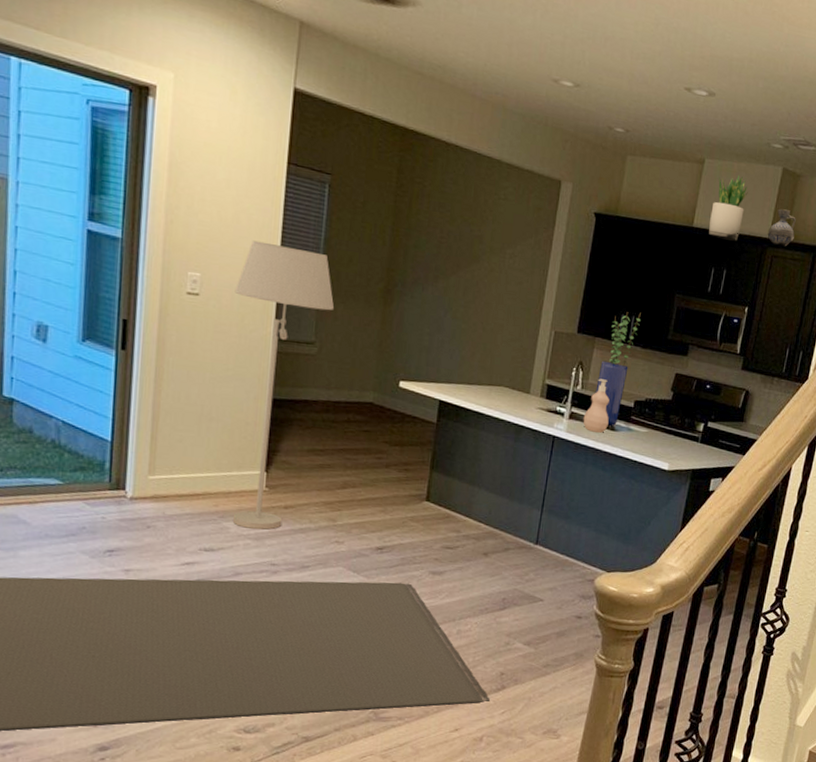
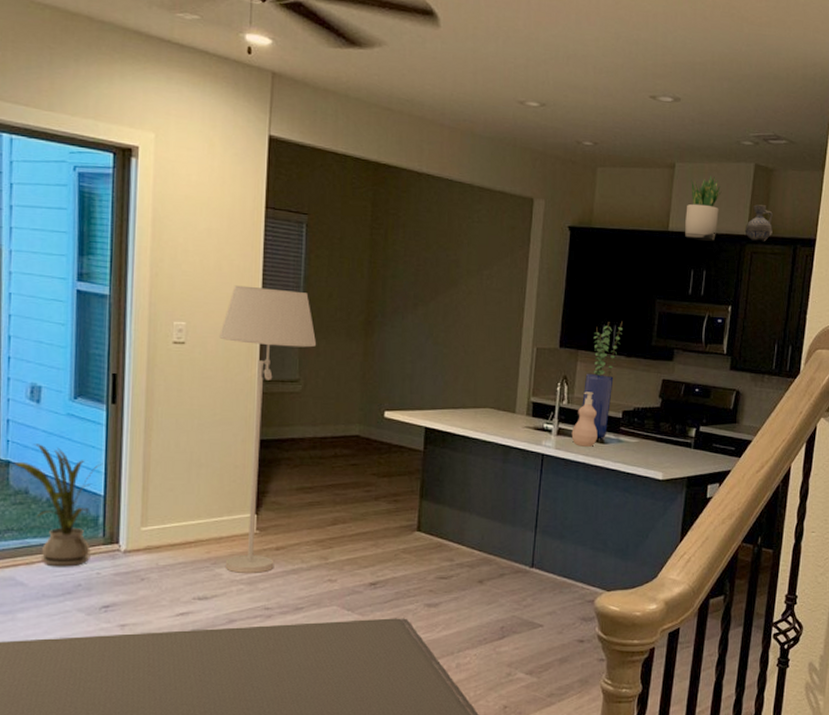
house plant: none [16,383,109,509] -> present [13,444,102,567]

